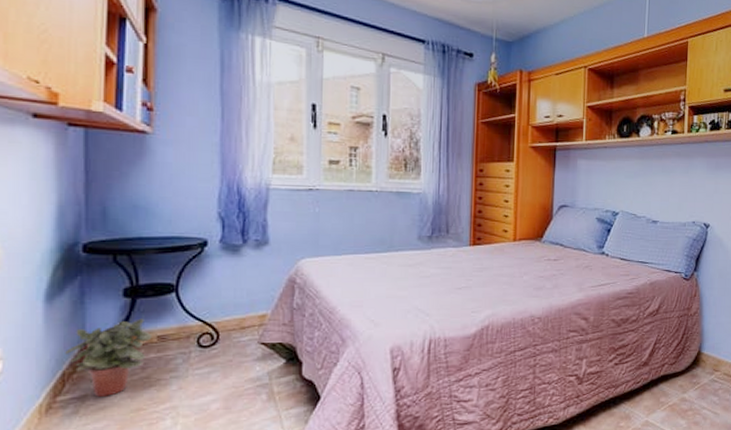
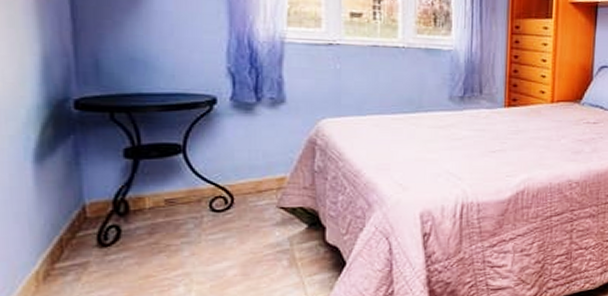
potted plant: present [65,318,152,397] -> none [61,181,159,263]

